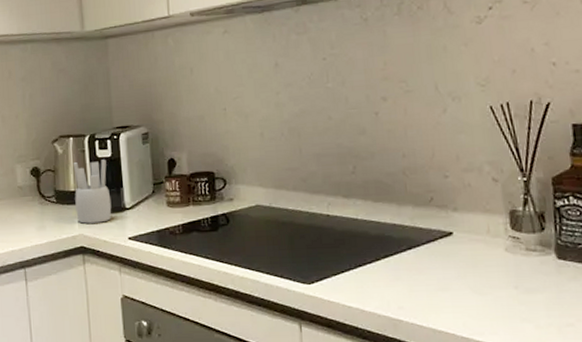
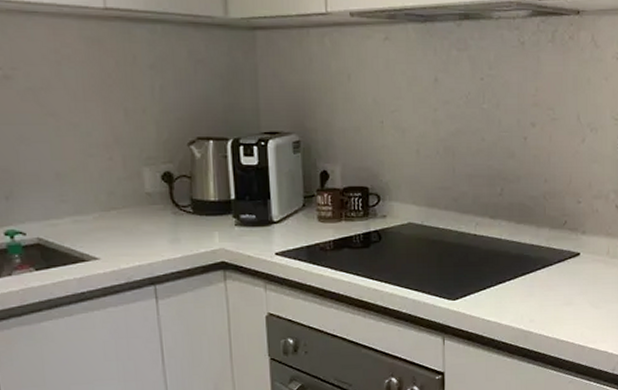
utensil holder: present [73,159,112,224] -> none [213,167,258,237]

